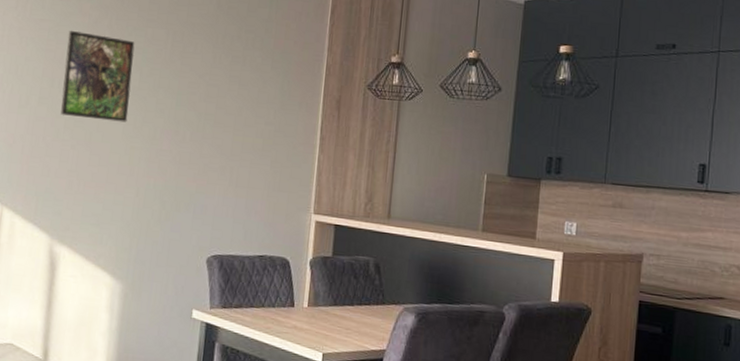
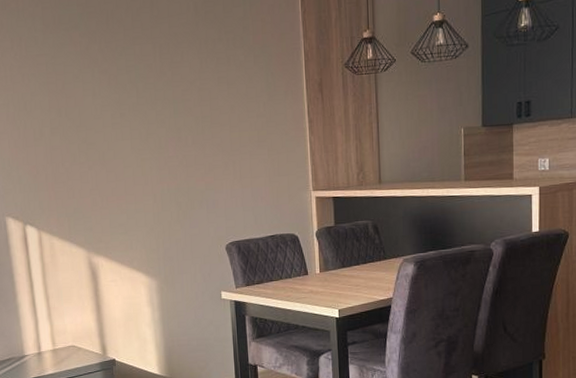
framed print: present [60,30,135,123] -> none [64,60,133,141]

